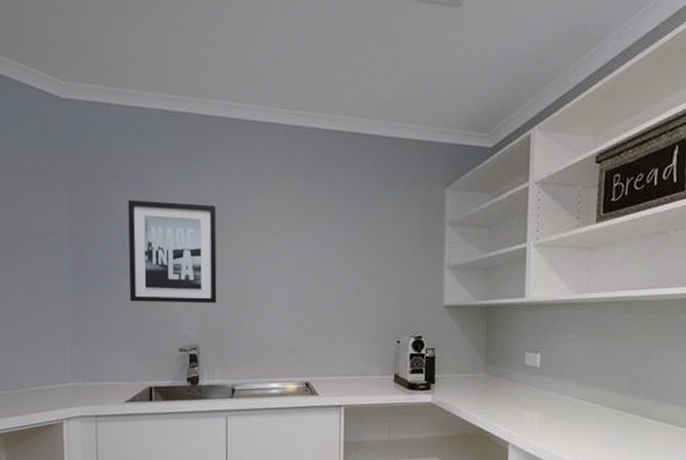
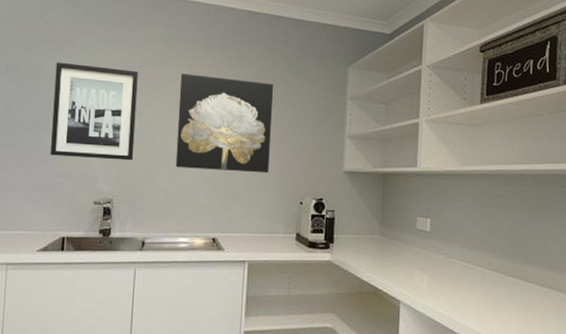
wall art: none [261,205,364,311] -> present [175,73,274,174]

